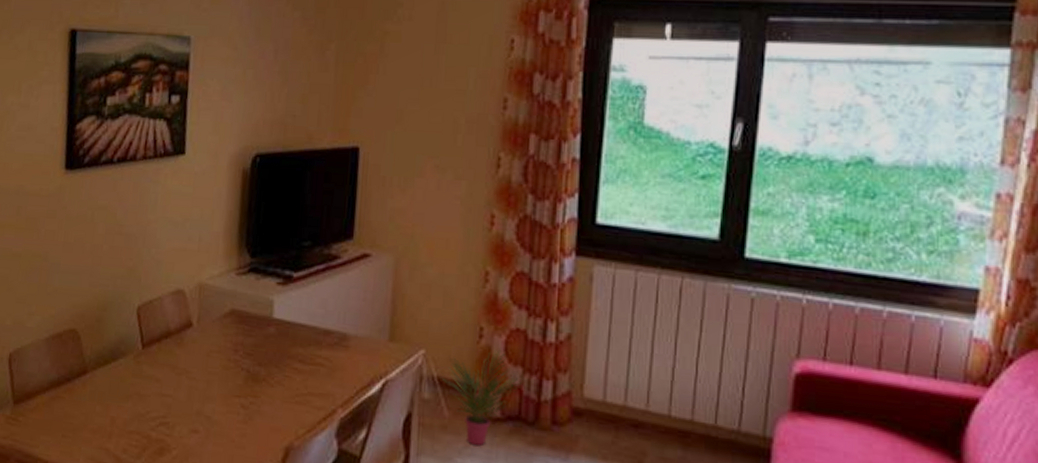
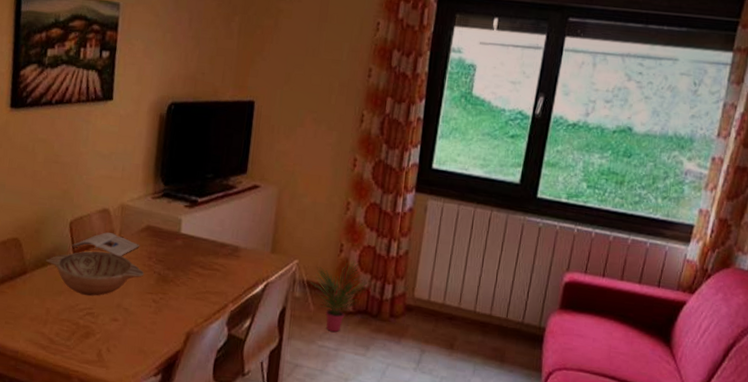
decorative bowl: none [110,343,230,401] -> present [46,250,145,296]
magazine: none [139,319,223,350] -> present [71,232,140,257]

